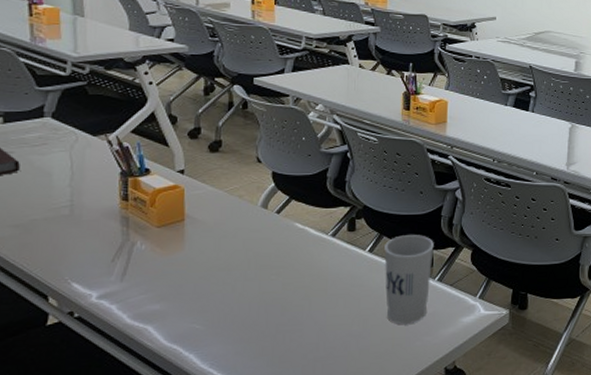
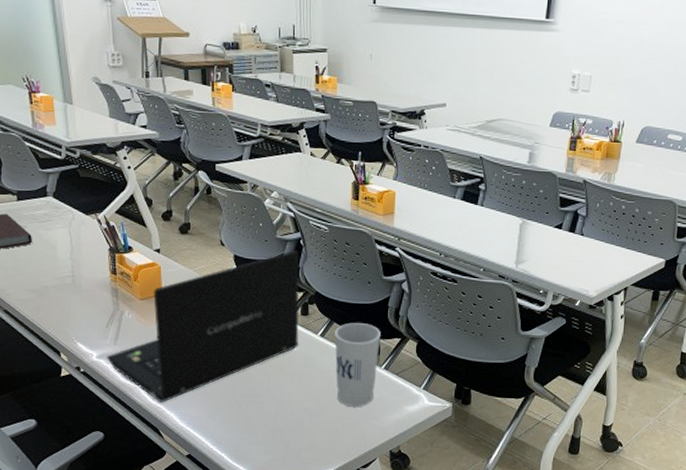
laptop: none [109,164,346,344] -> present [106,250,300,403]

